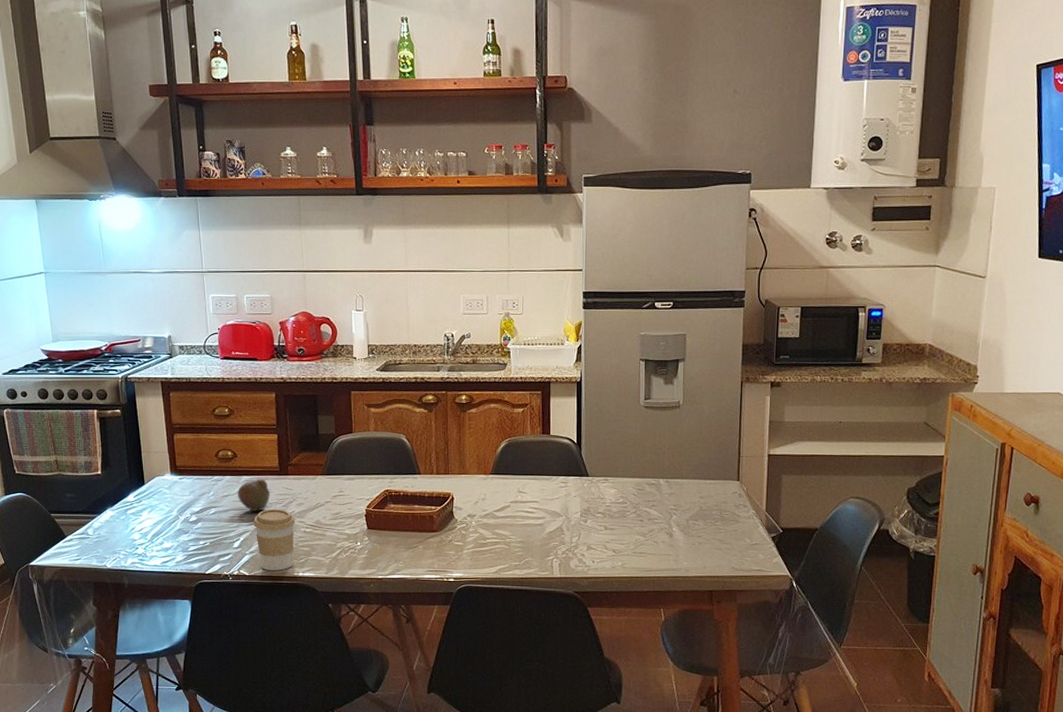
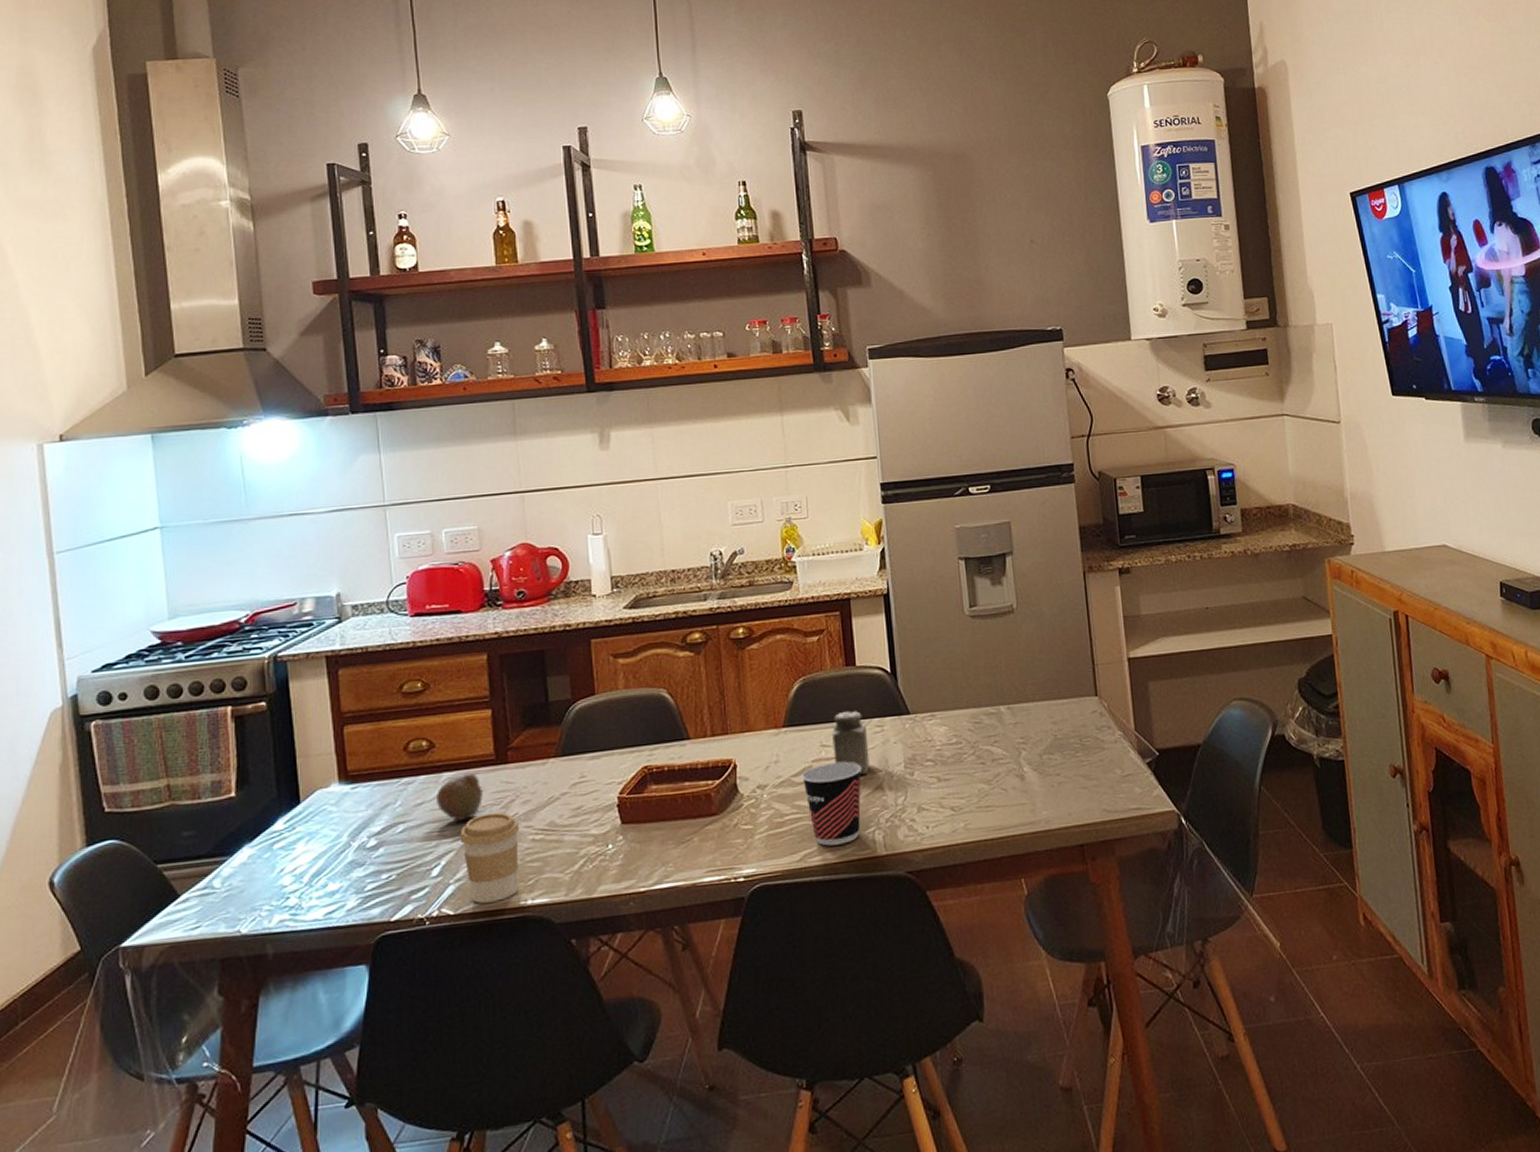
cup: none [502,506,547,565] -> present [802,762,861,846]
salt shaker: none [527,469,554,517] -> present [832,711,870,775]

